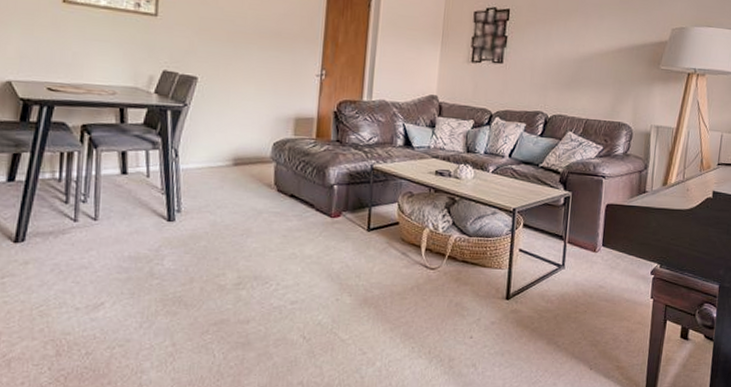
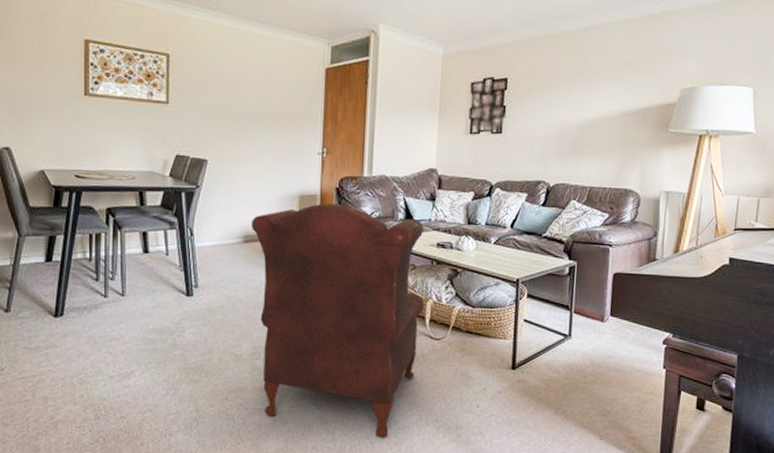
armchair: none [242,127,422,373] -> present [252,203,424,439]

